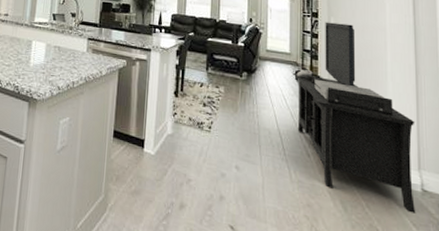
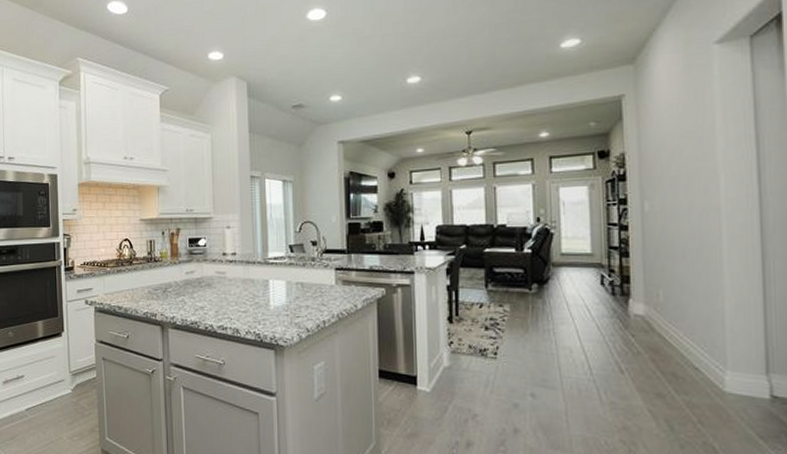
media console: present [293,22,416,214] -> none [597,207,764,424]

